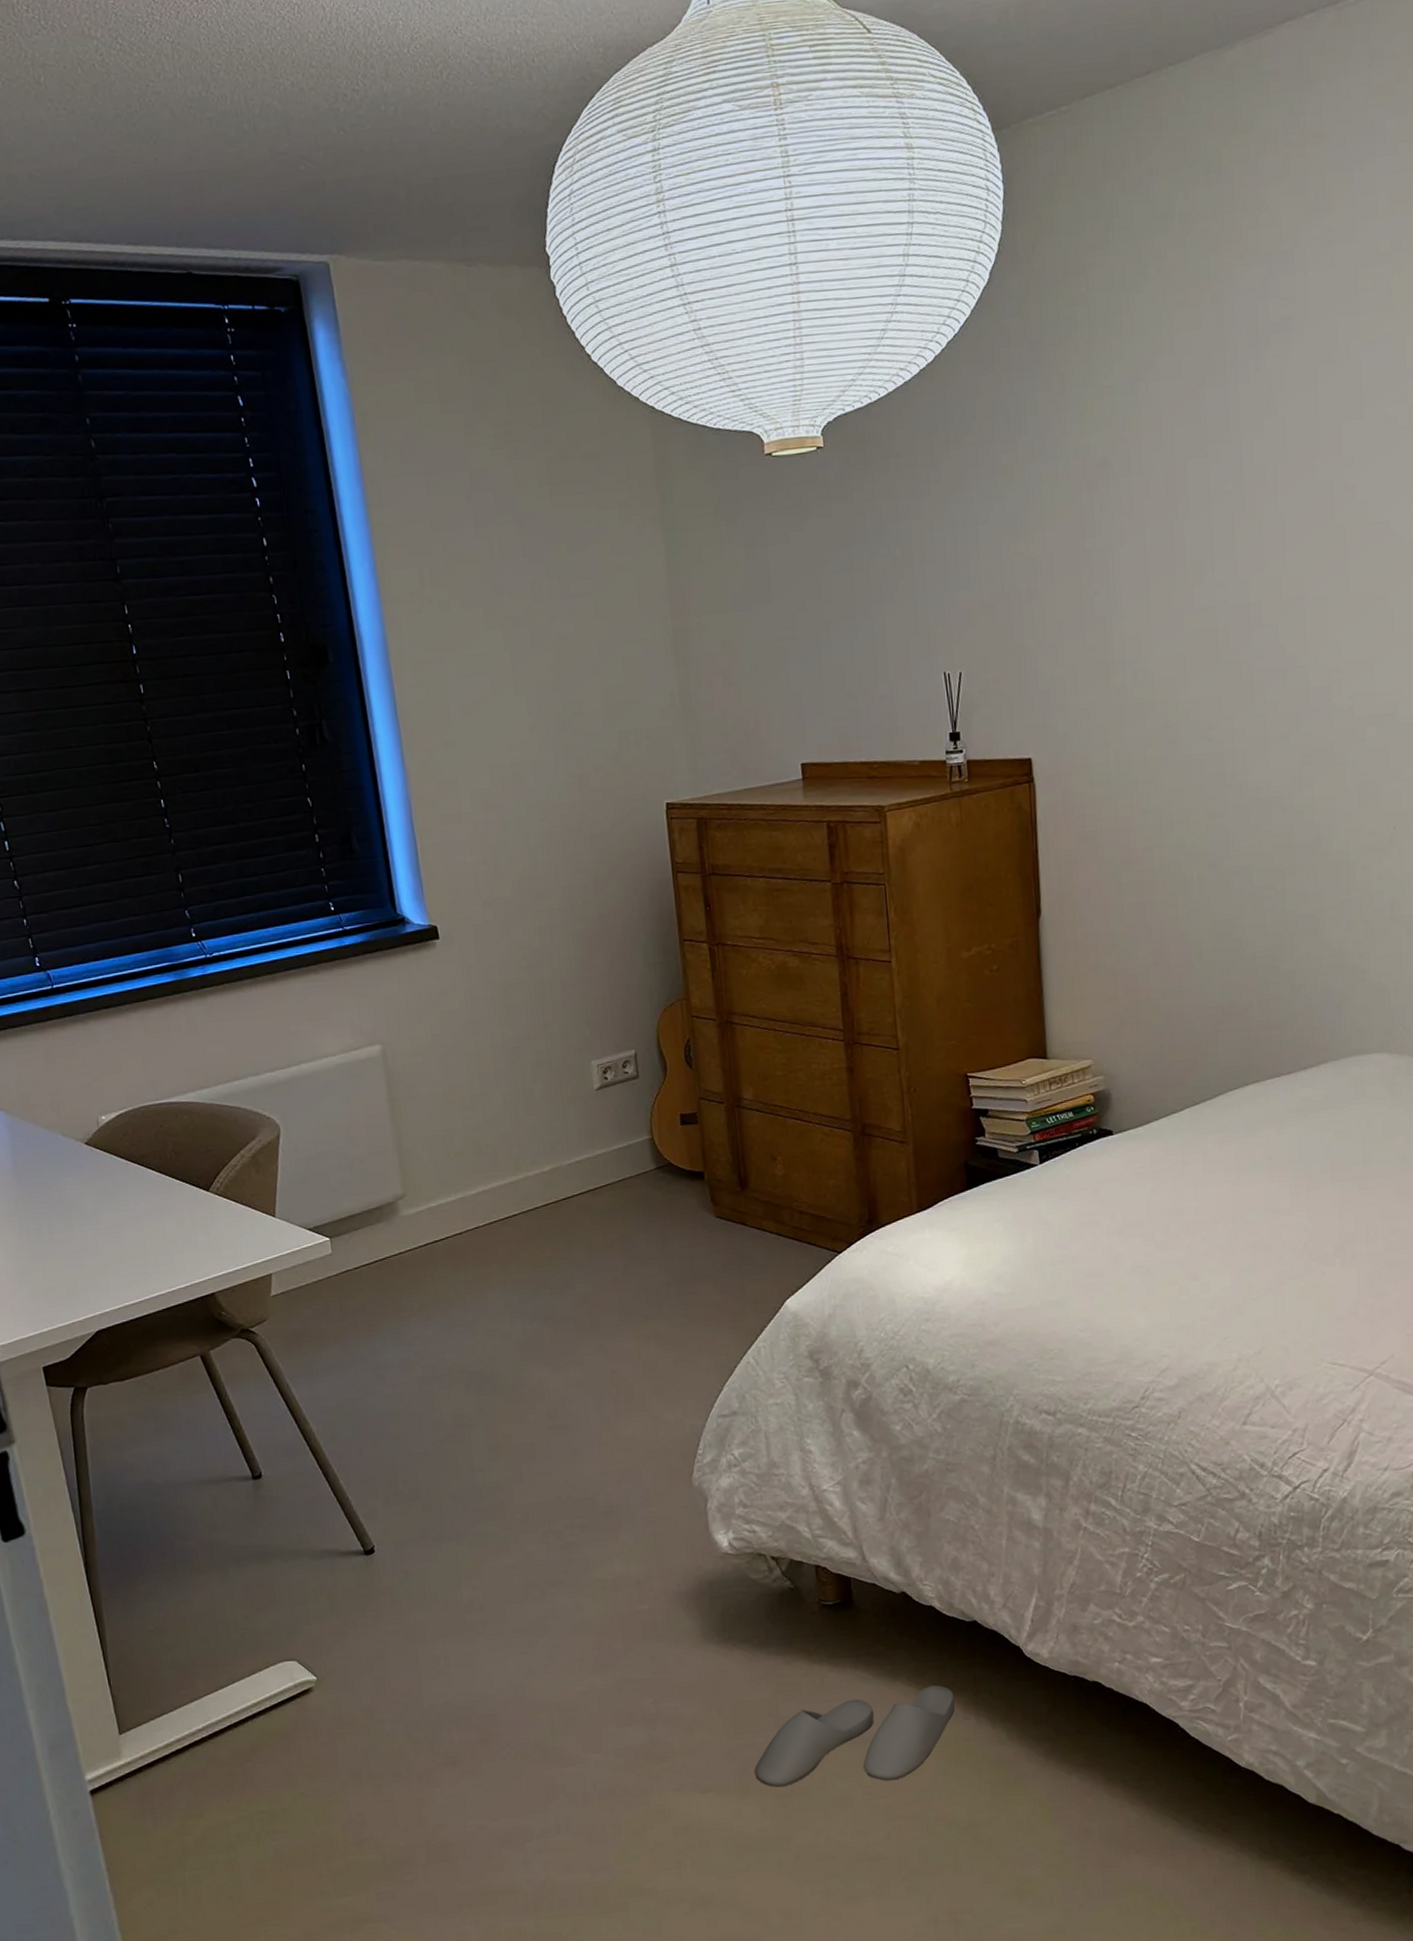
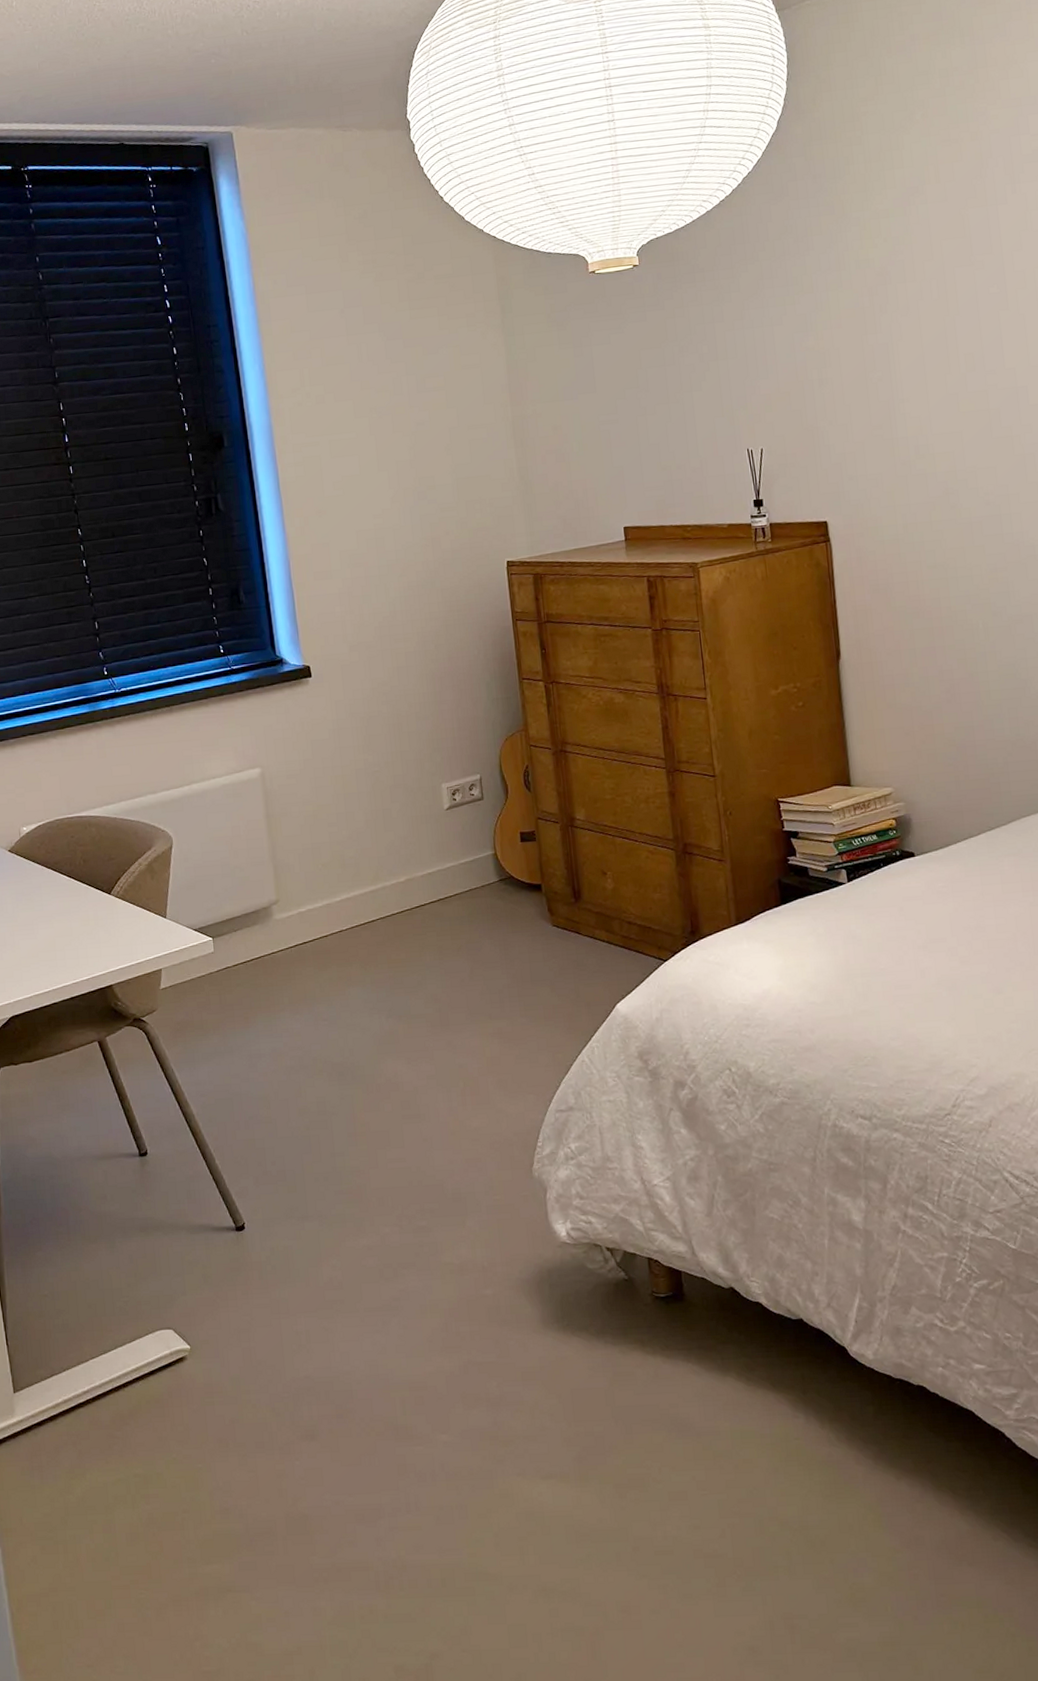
slippers: present [754,1685,955,1788] -> none [593,1382,784,1478]

